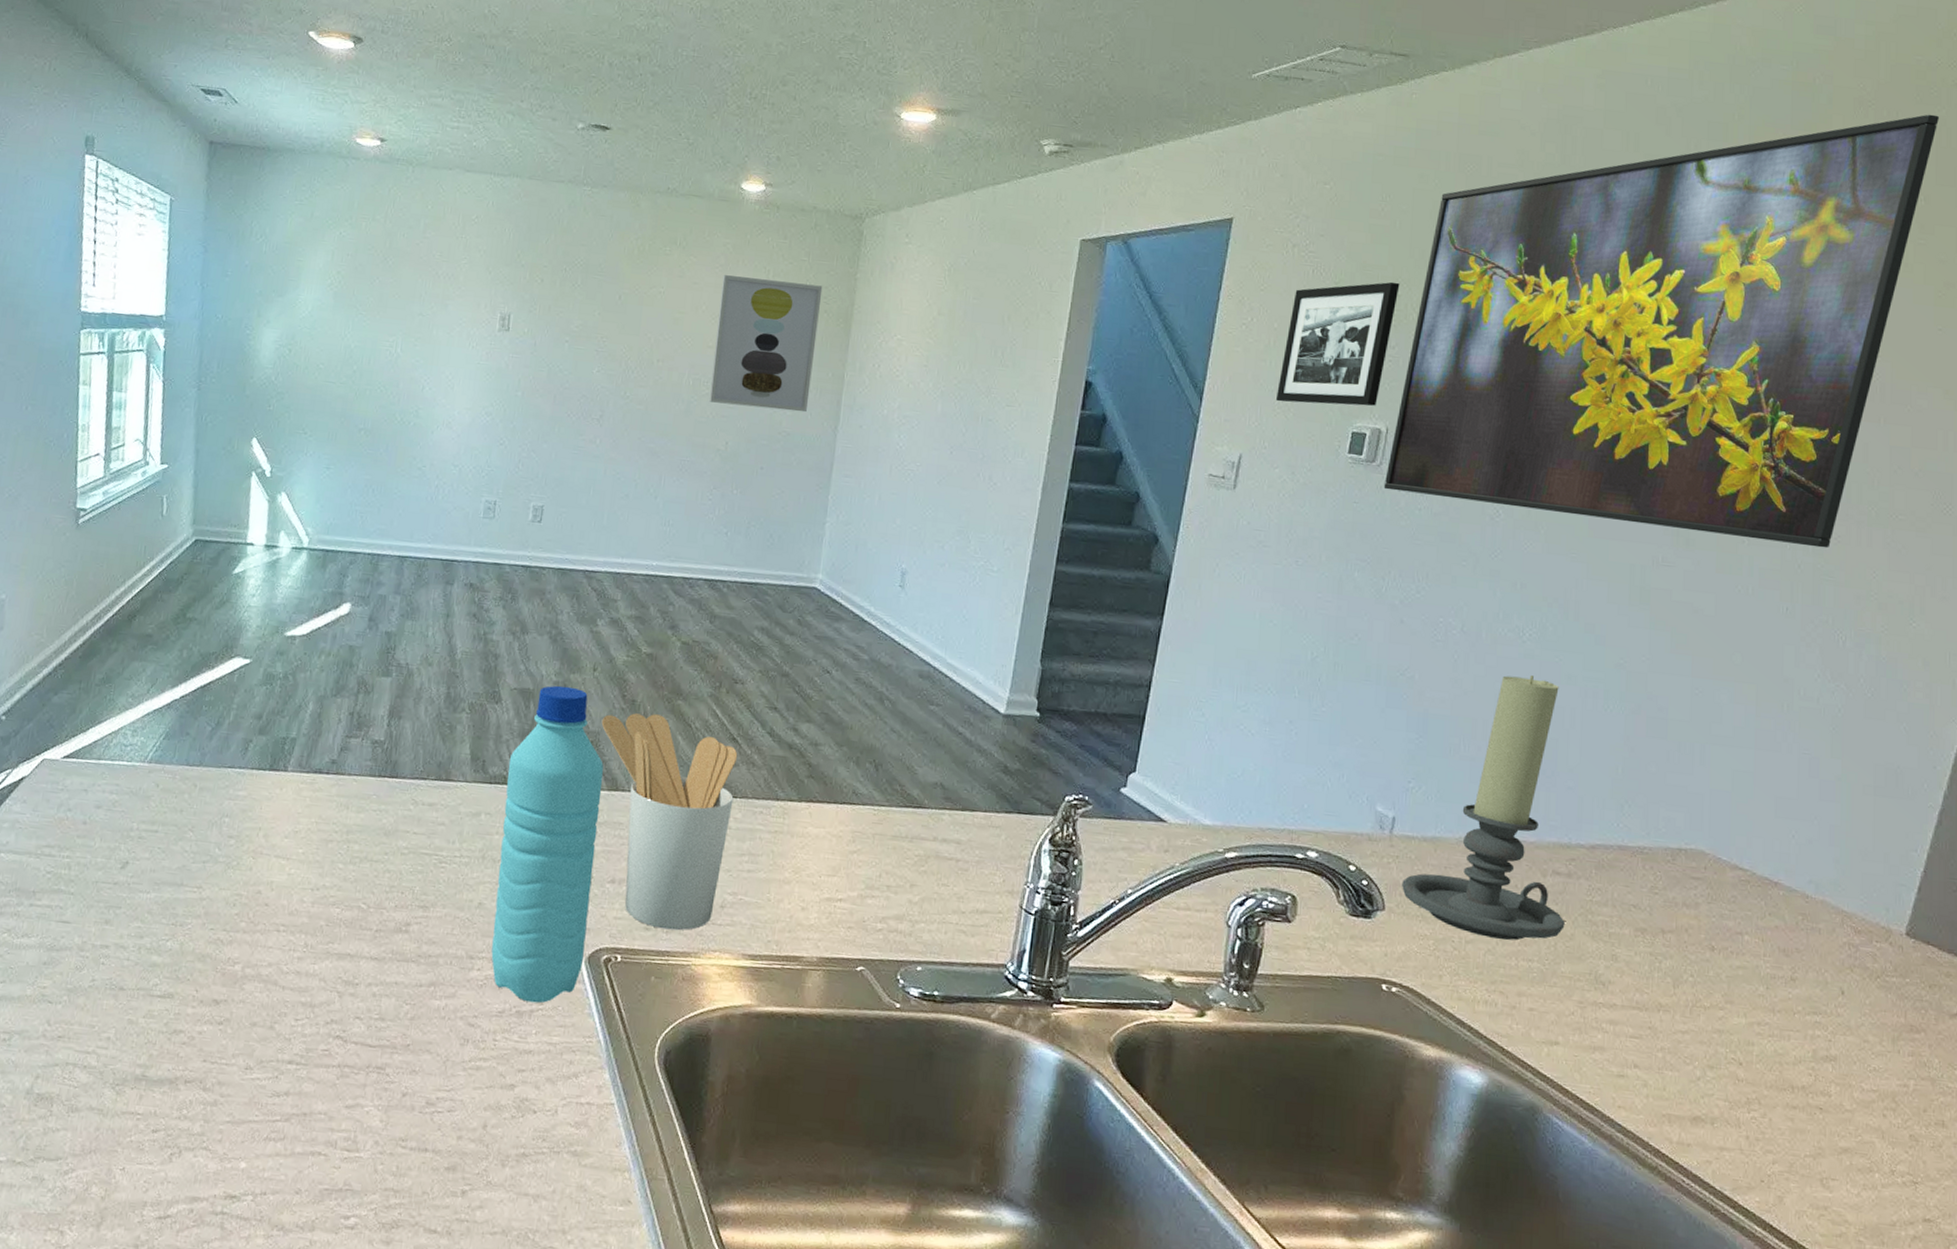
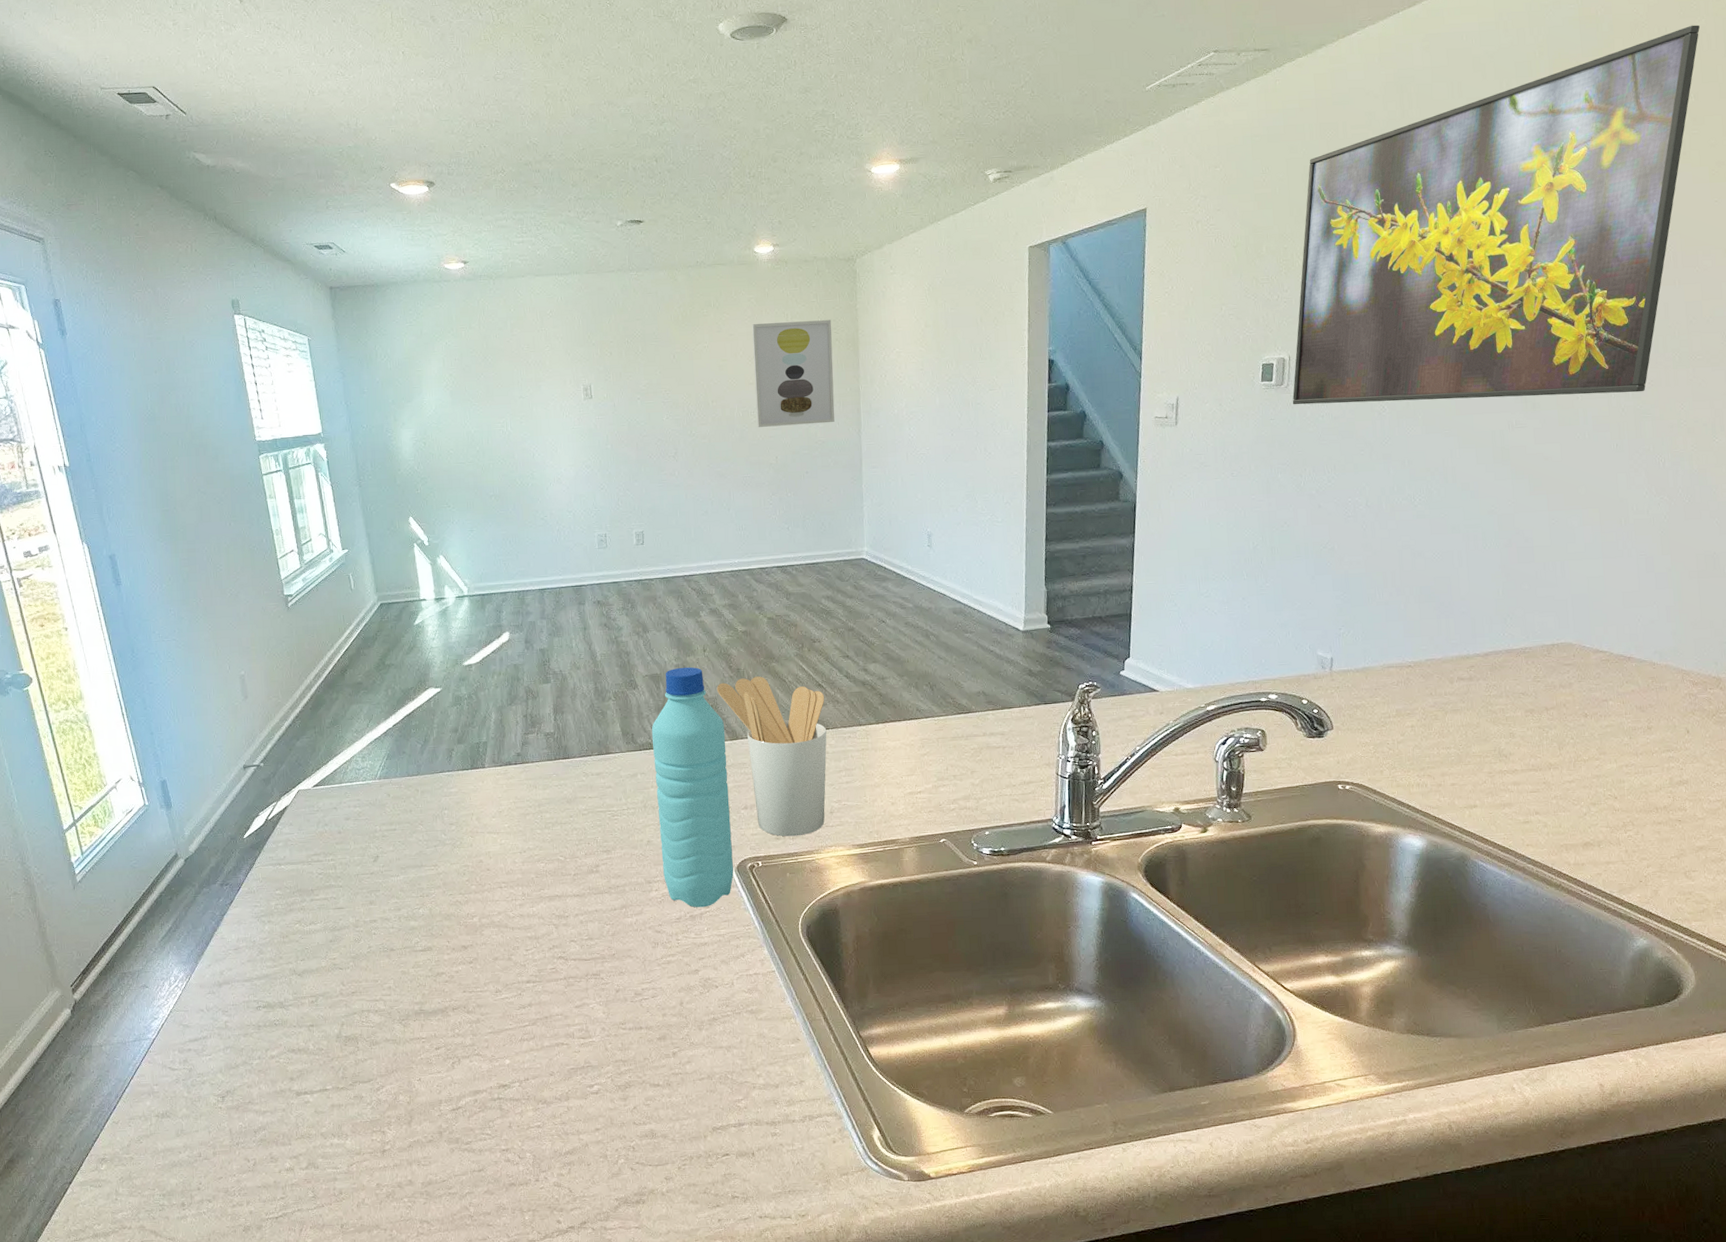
picture frame: present [1276,281,1400,406] -> none [1199,237,1285,350]
candle holder: present [1402,675,1565,941] -> none [1344,531,1472,736]

